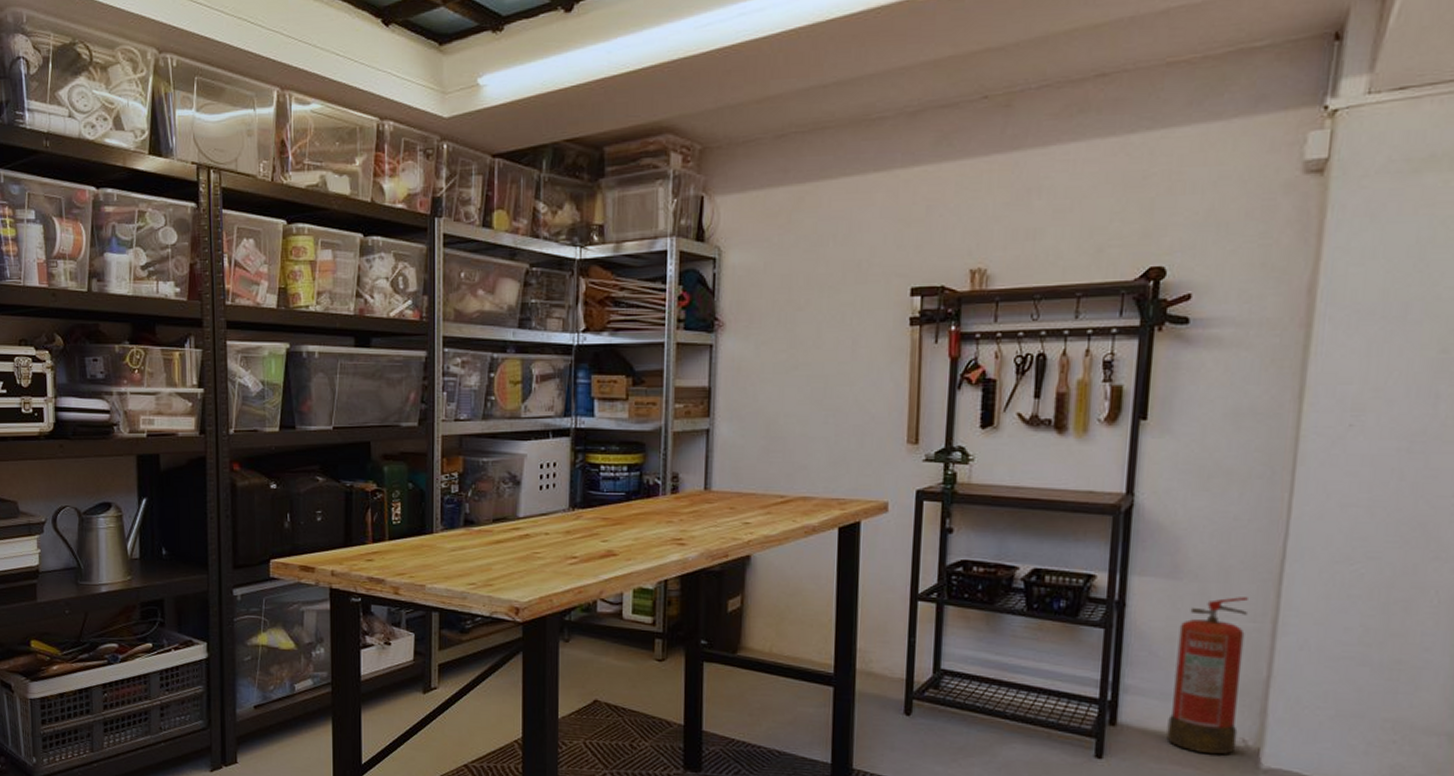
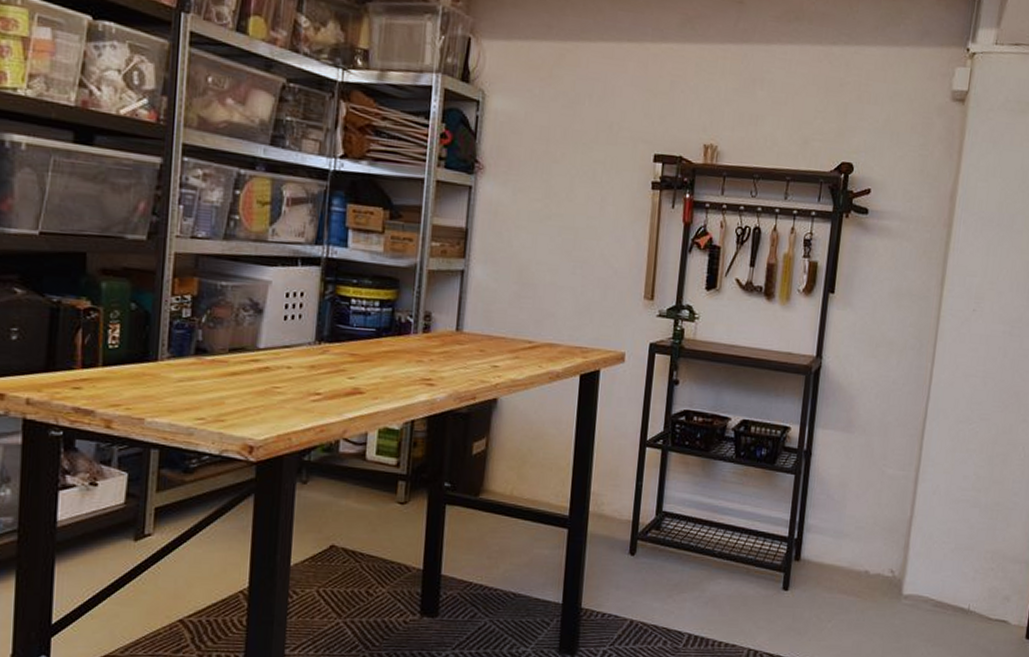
fire extinguisher: present [1166,597,1249,755] -> none [837,449,900,584]

